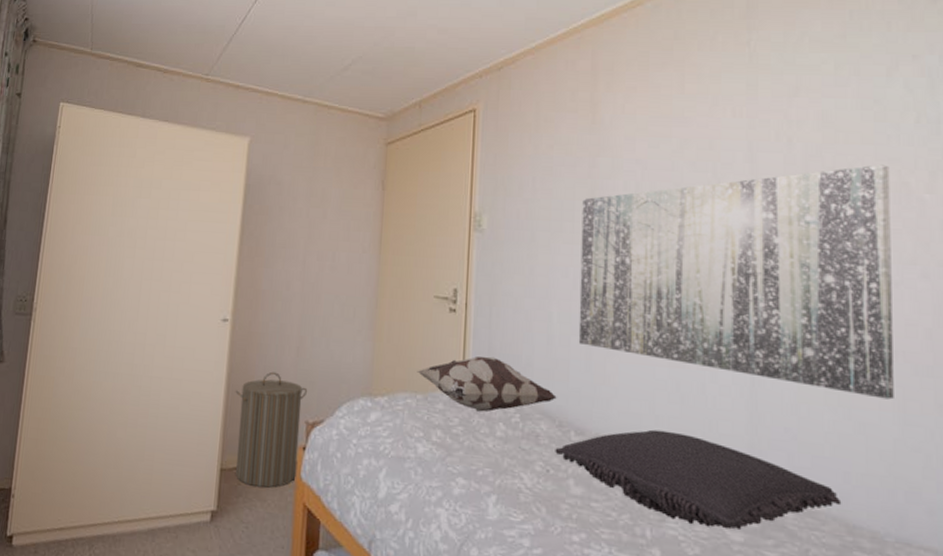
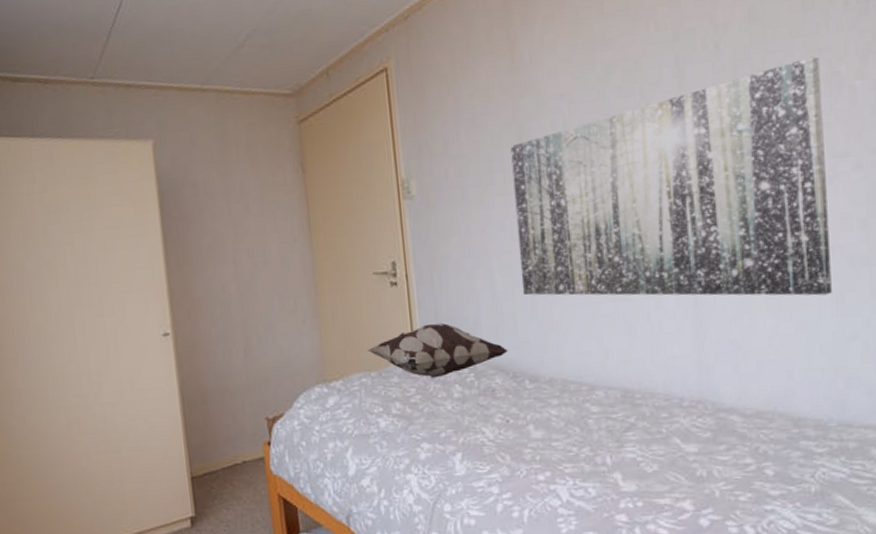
laundry hamper: present [235,371,308,488] -> none [190,376,266,488]
pillow: present [555,429,842,530] -> none [512,362,787,446]

